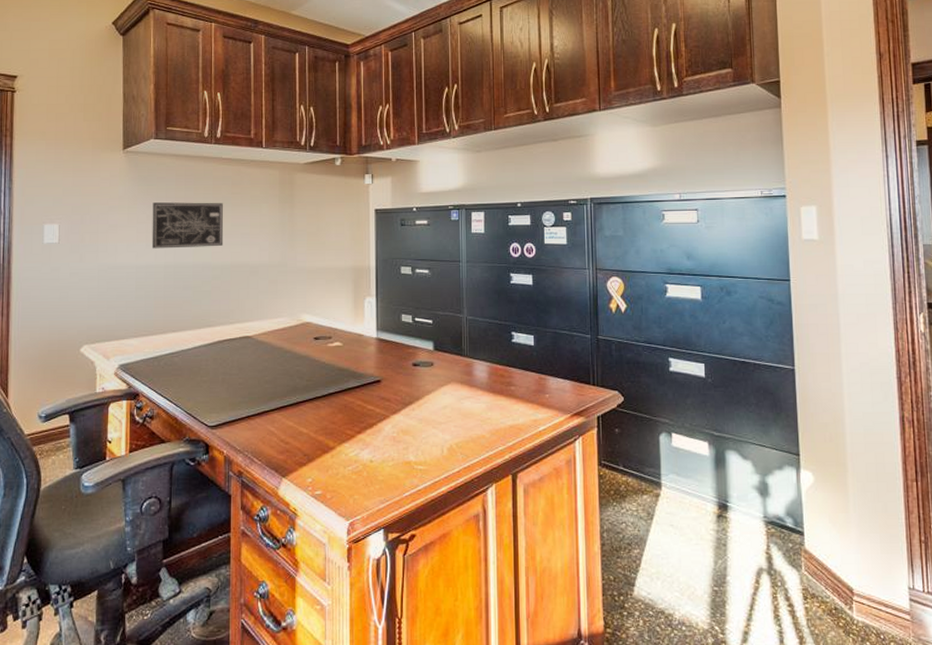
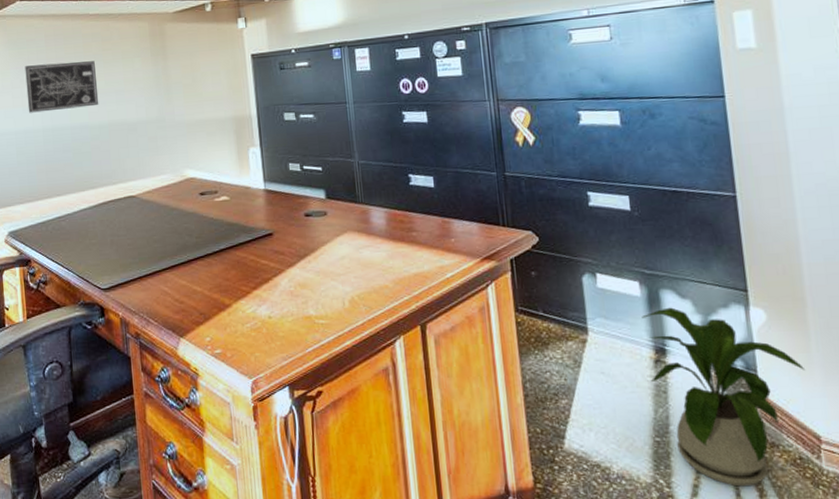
house plant: none [709,467,844,634] -> present [642,307,806,487]

